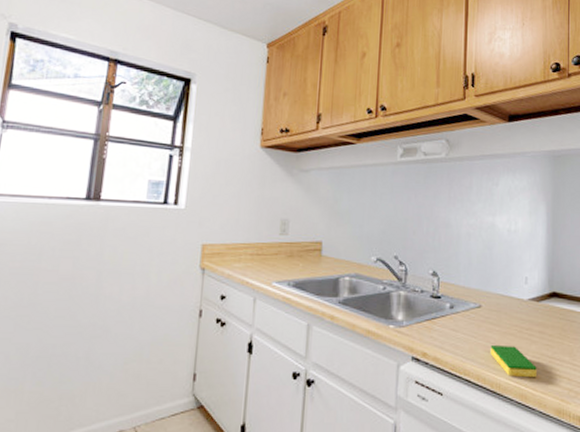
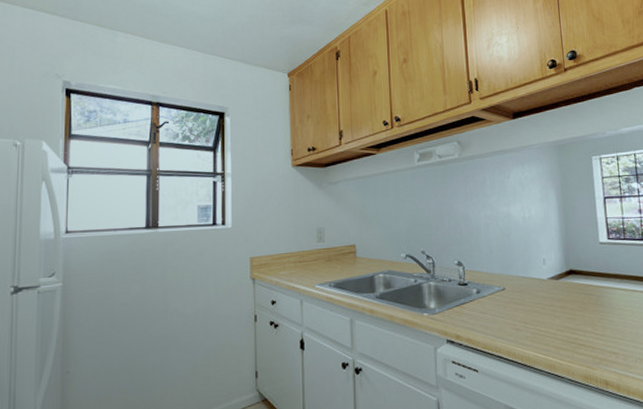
dish sponge: present [490,344,537,377] -> none [517,322,562,350]

